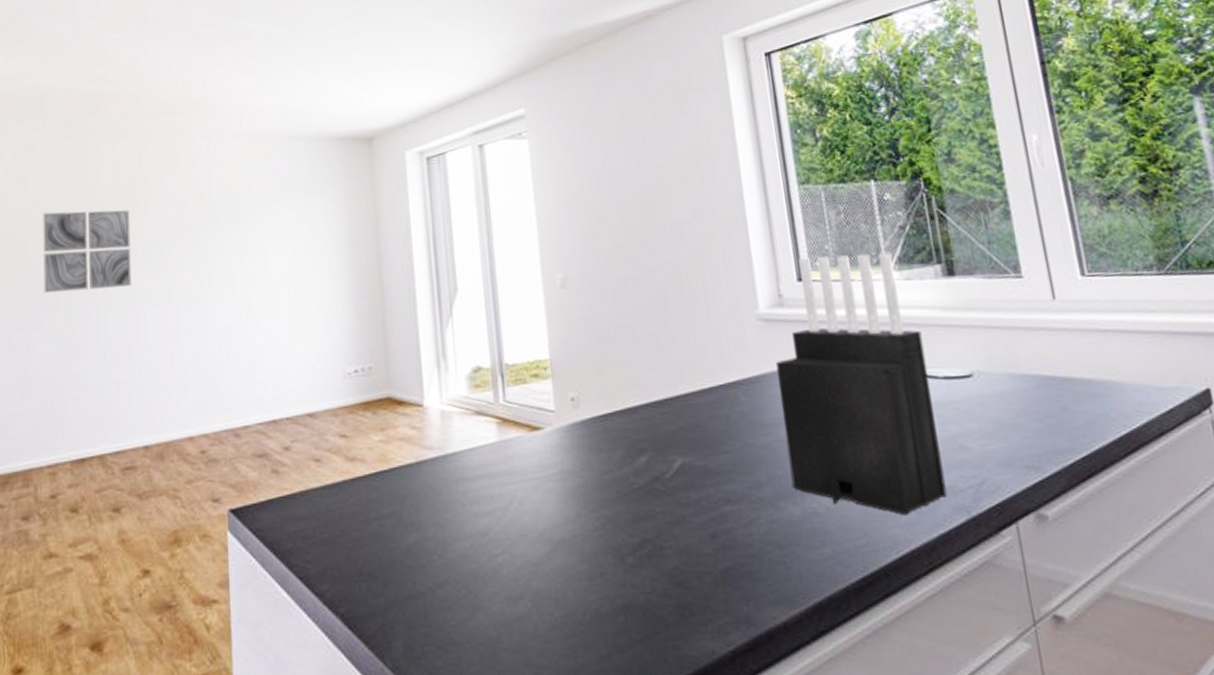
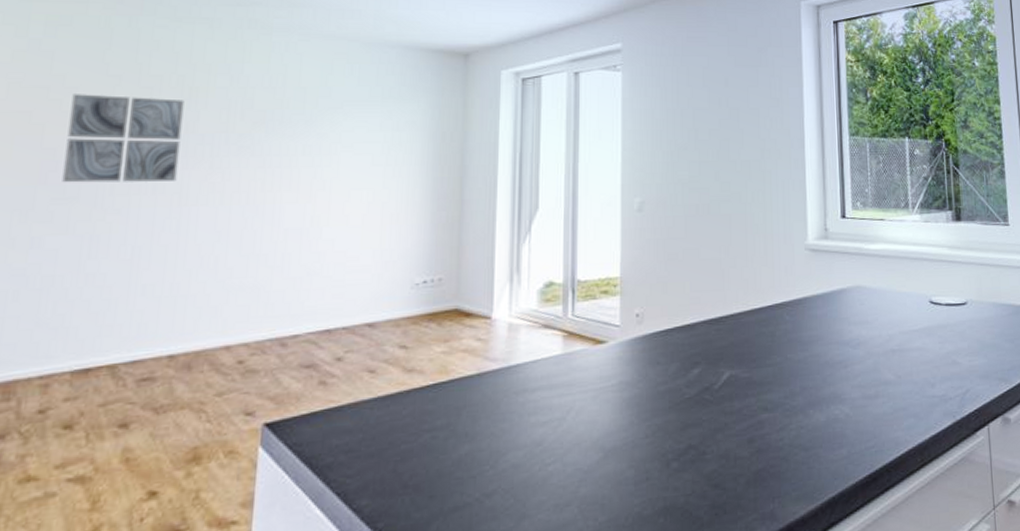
knife block: present [776,253,948,516] -> none [817,198,940,420]

